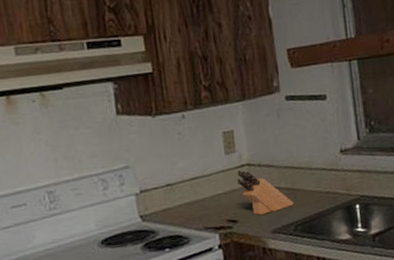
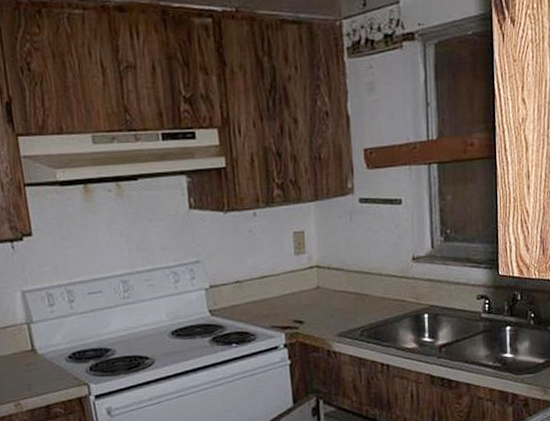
knife block: present [237,170,294,215] -> none [305,271,362,318]

